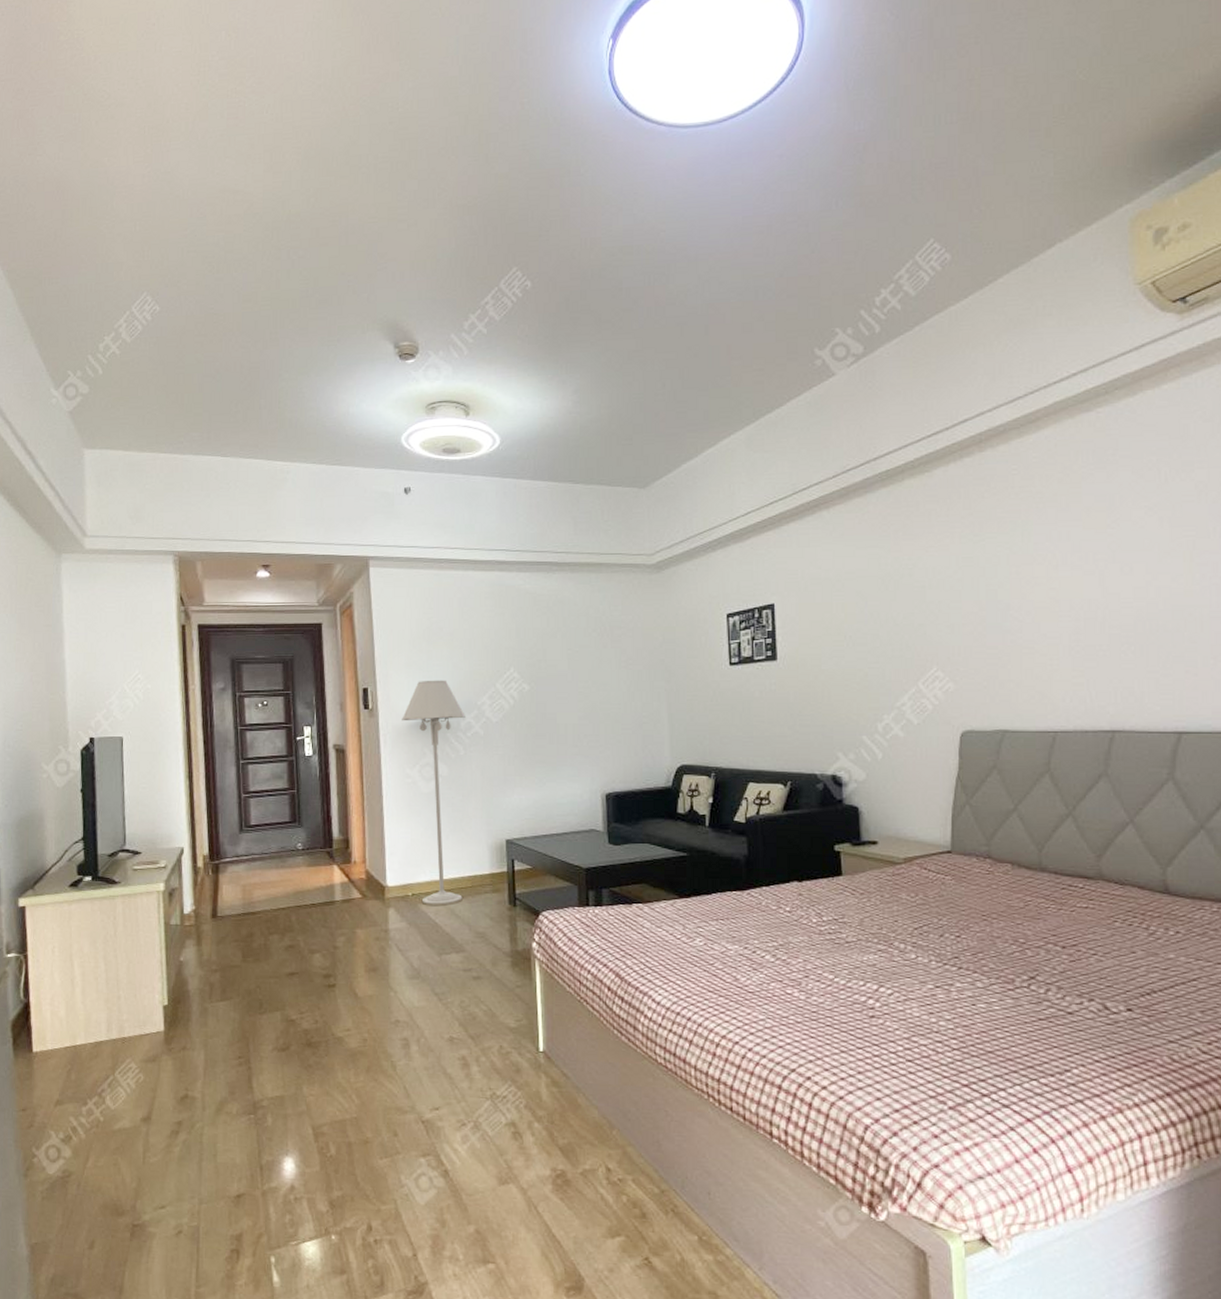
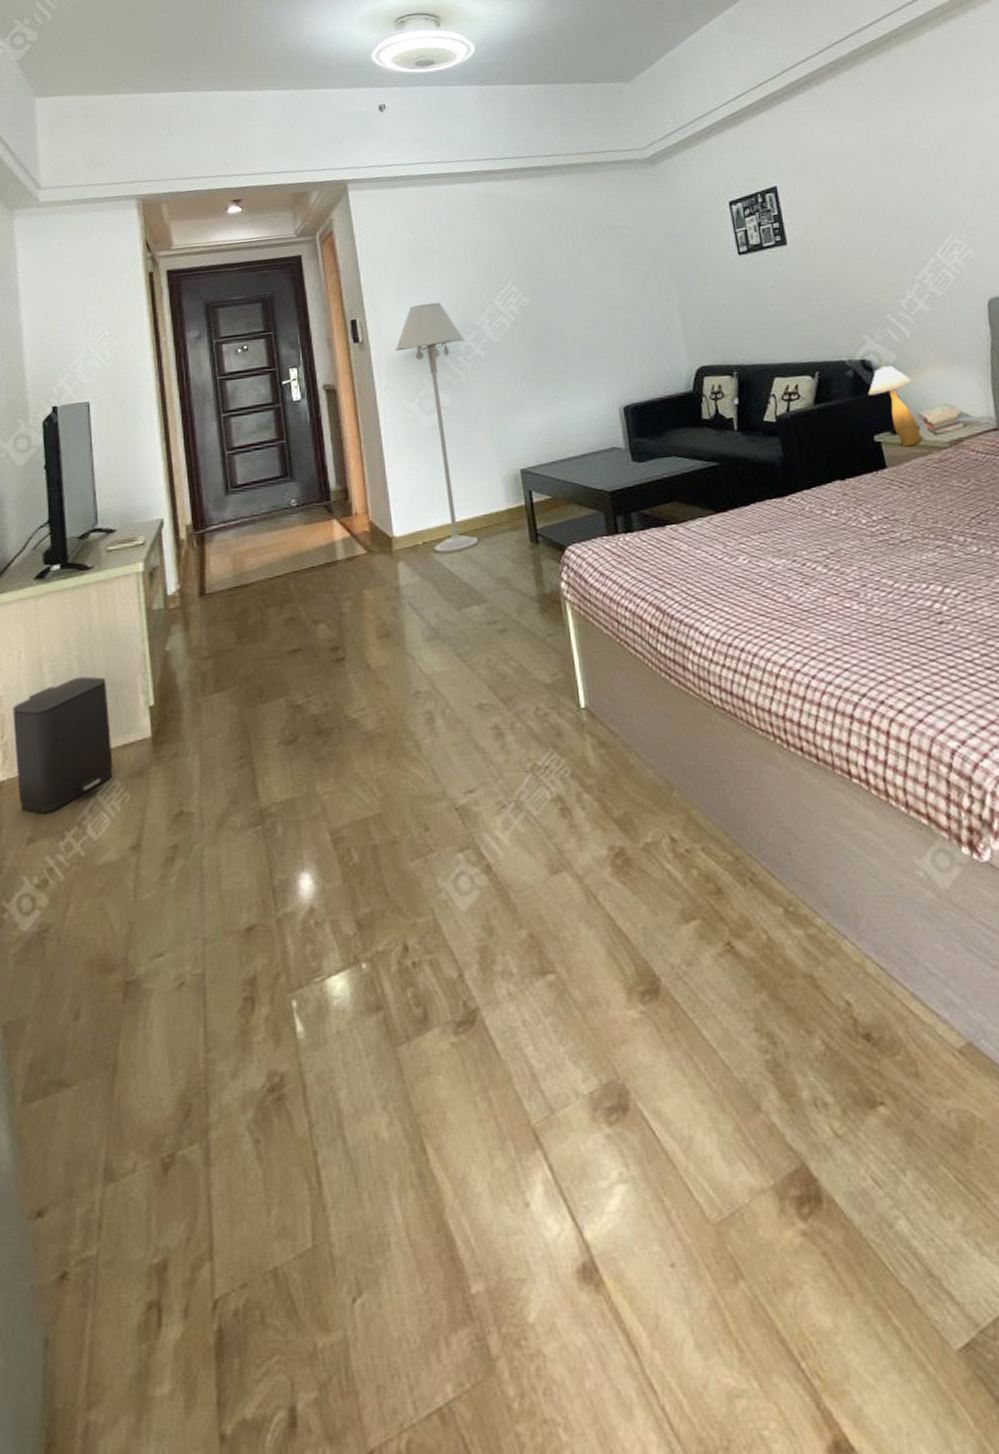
pedal bin: none [46,974,131,1084] -> present [13,676,113,814]
table lamp: none [834,779,882,859] -> present [867,362,925,447]
books: none [876,823,920,852] -> present [915,402,965,437]

